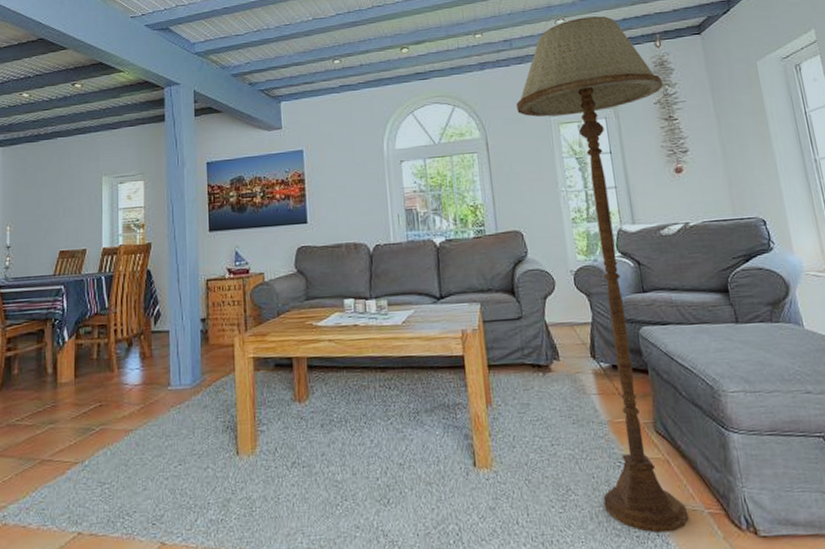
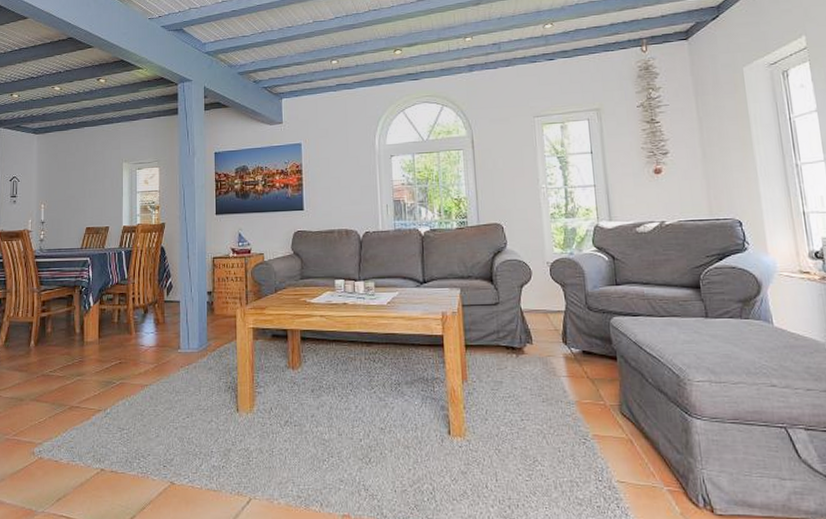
floor lamp: present [516,16,689,533] -> none [502,21,649,505]

